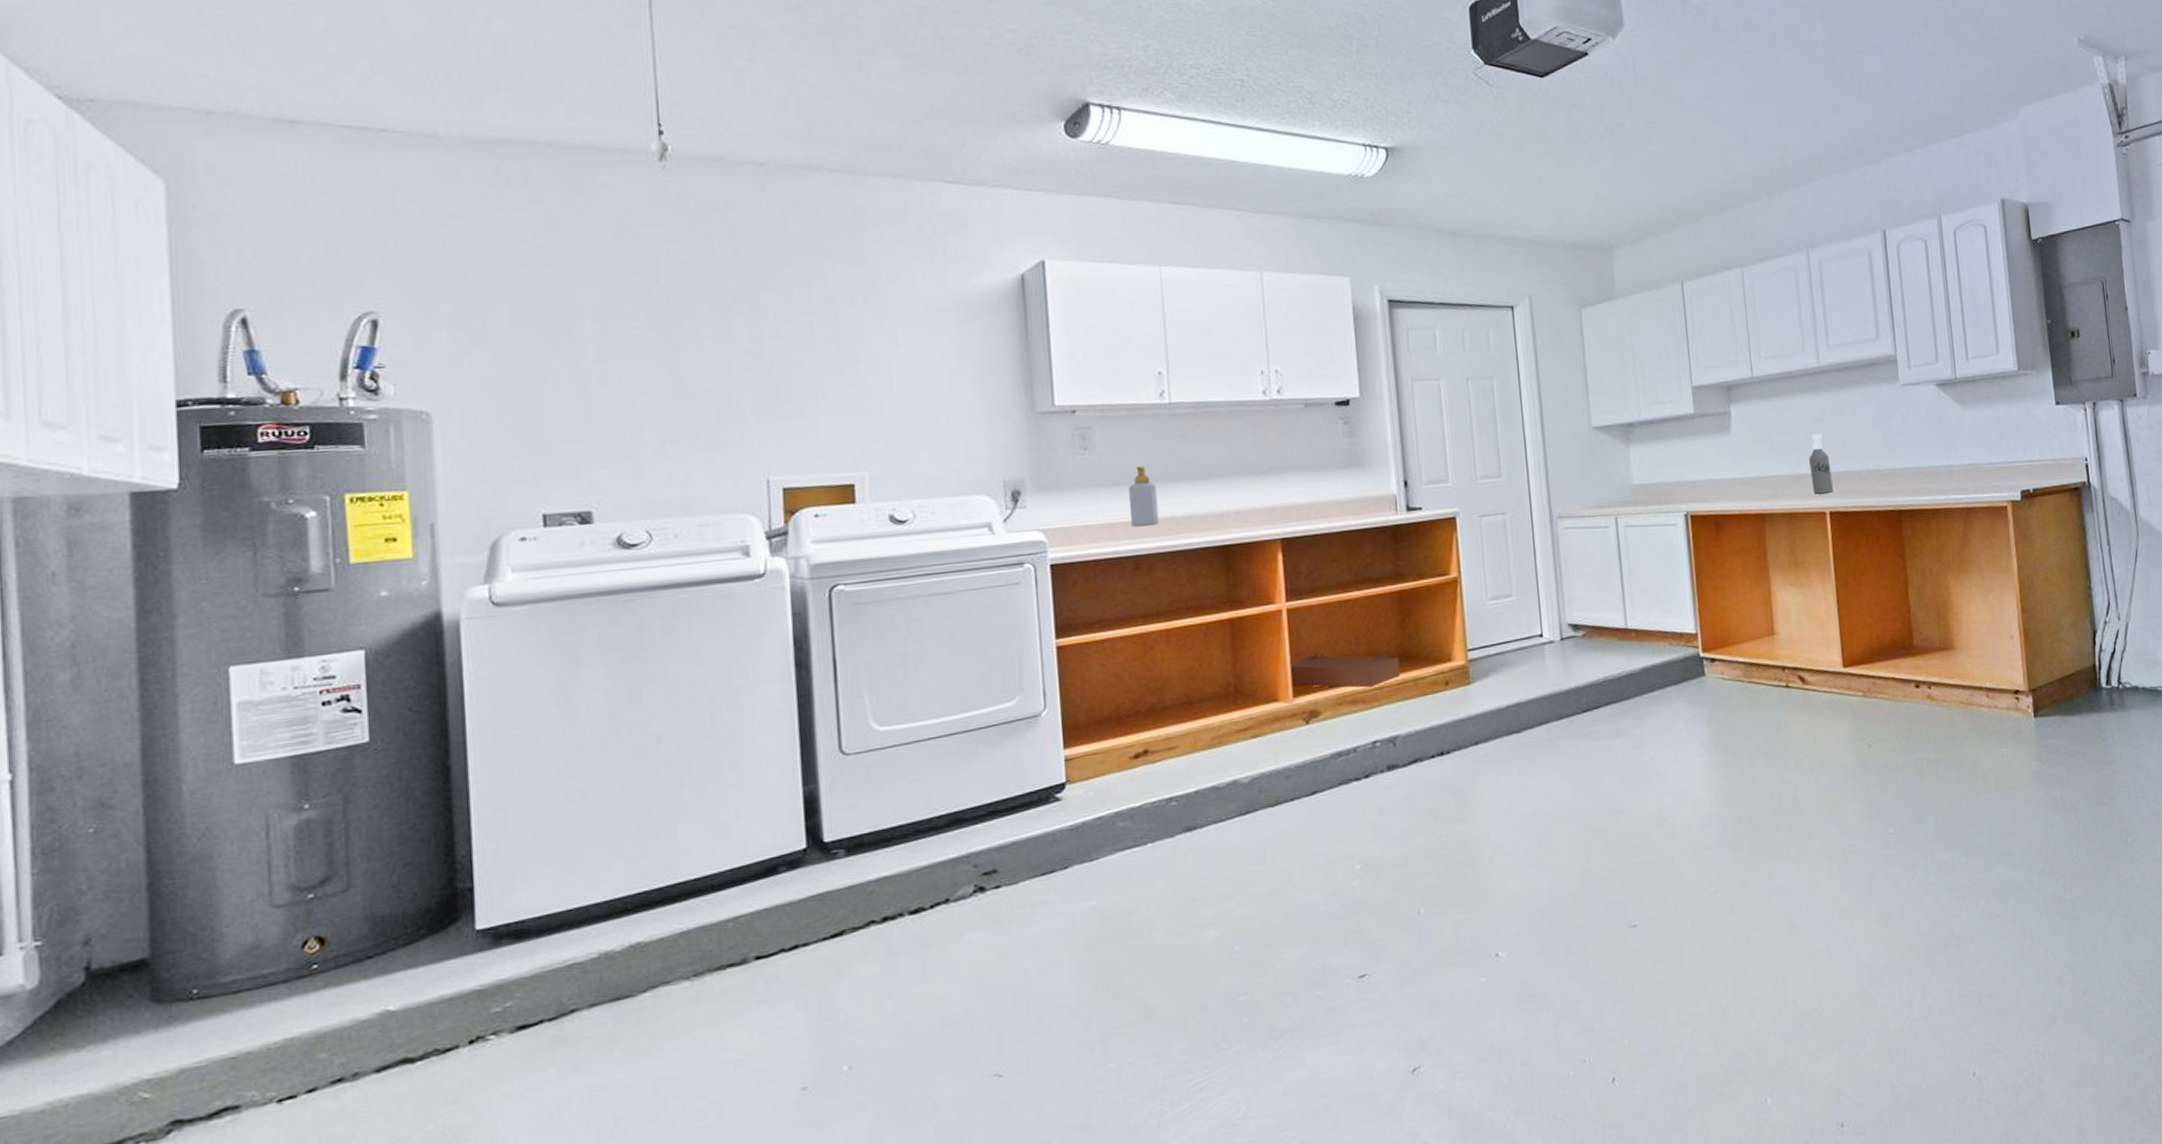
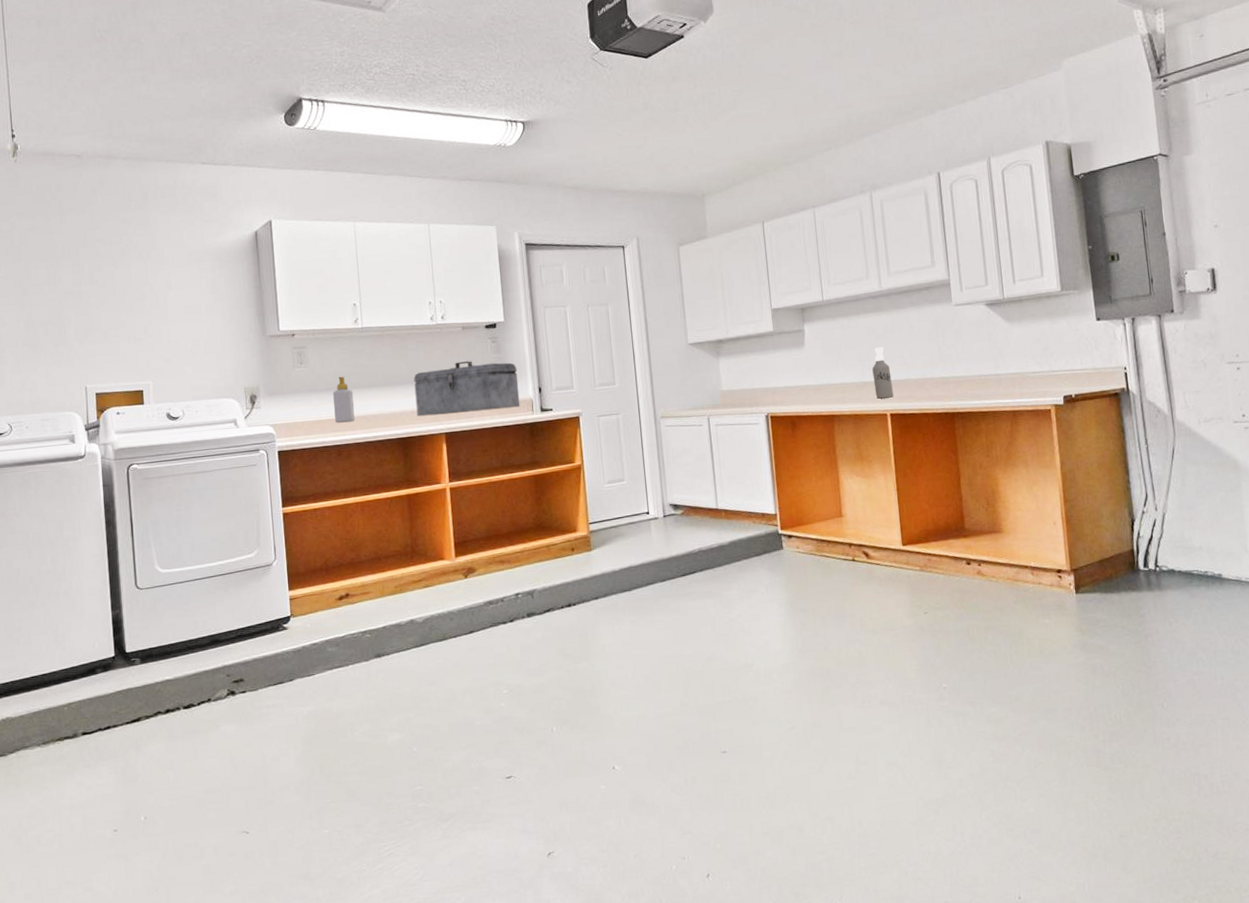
toolbox: none [1239,447,1380,518] -> present [414,361,520,417]
storage bin: present [1290,653,1401,688] -> none [452,523,537,551]

